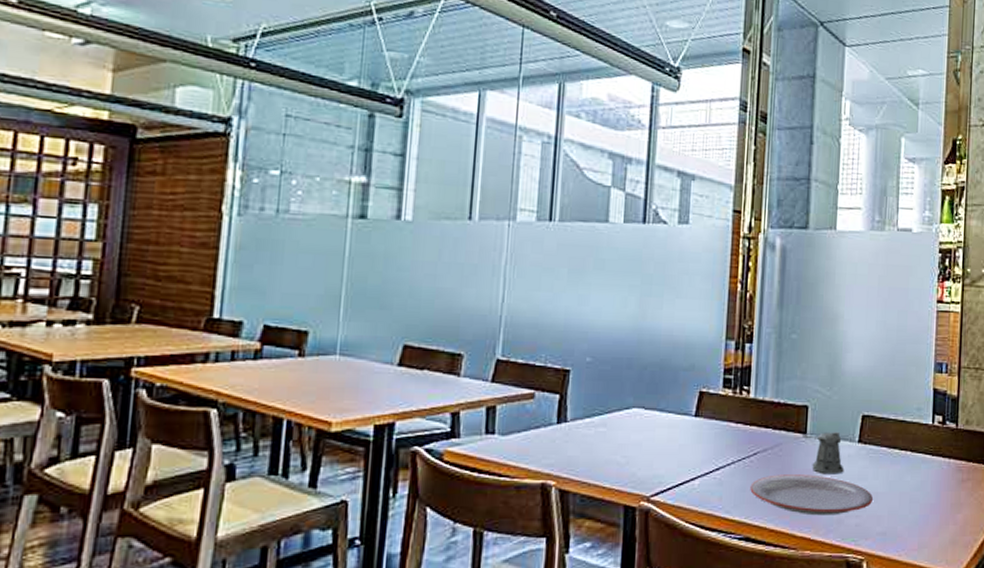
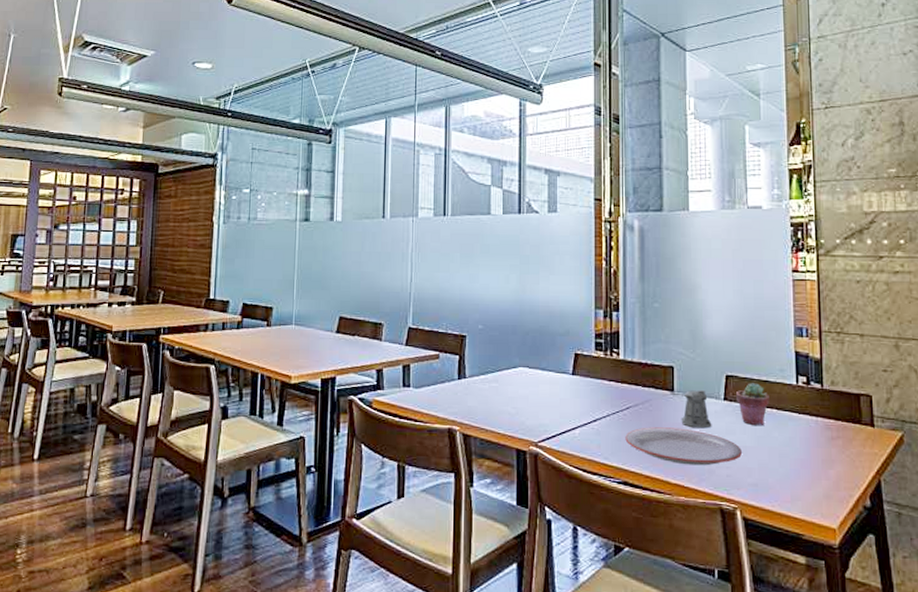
potted succulent: none [871,423,904,469] -> present [736,383,769,425]

